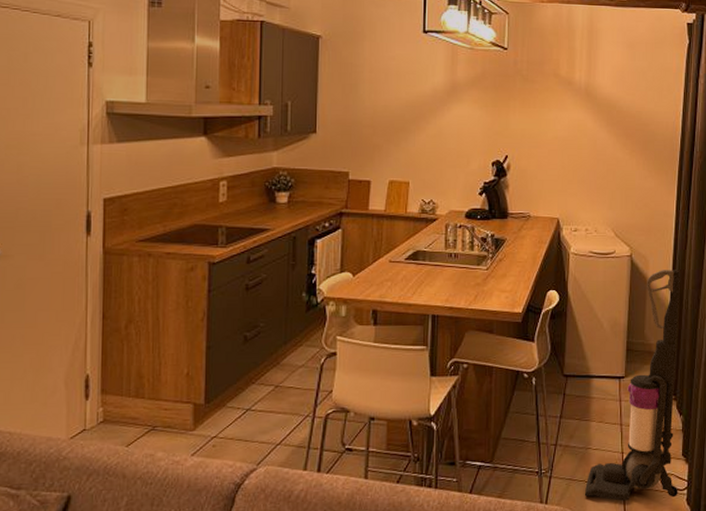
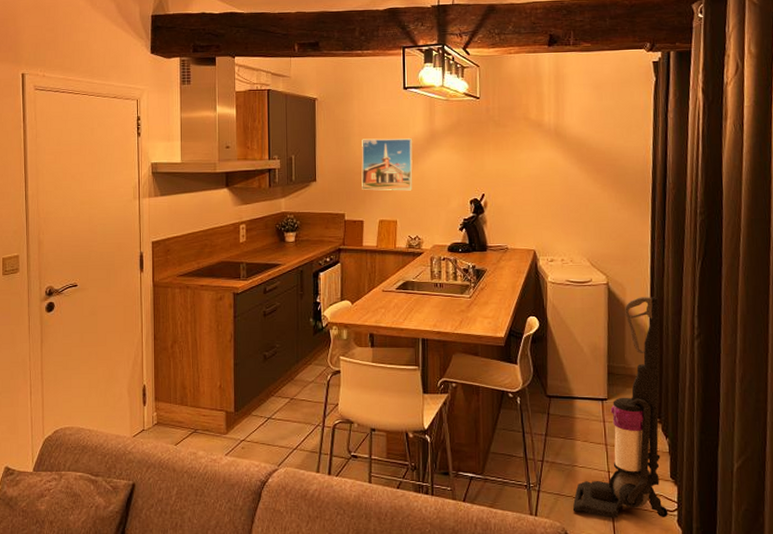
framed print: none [370,86,432,149] -> present [361,138,413,191]

